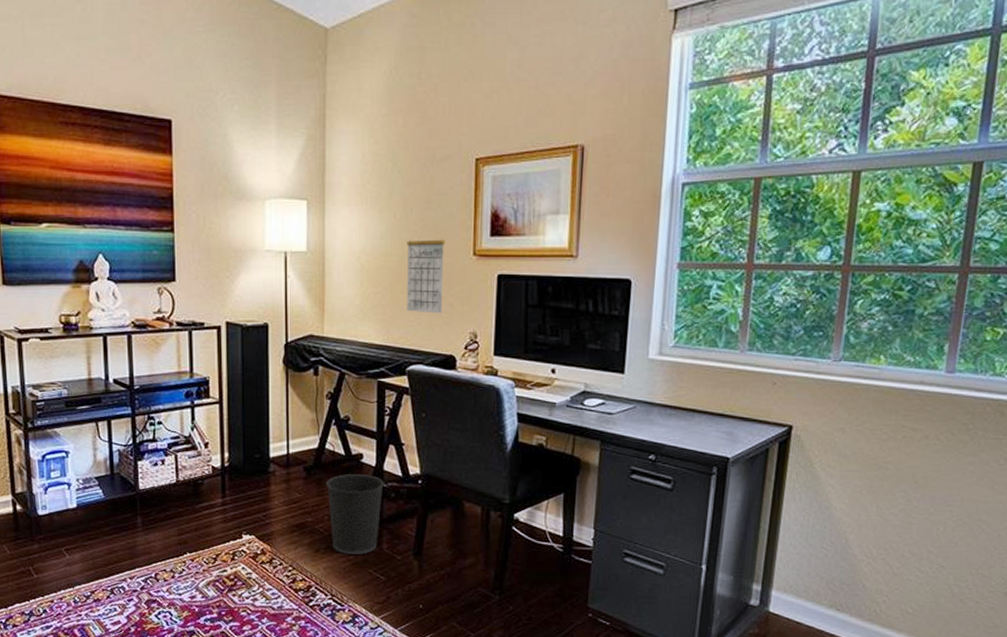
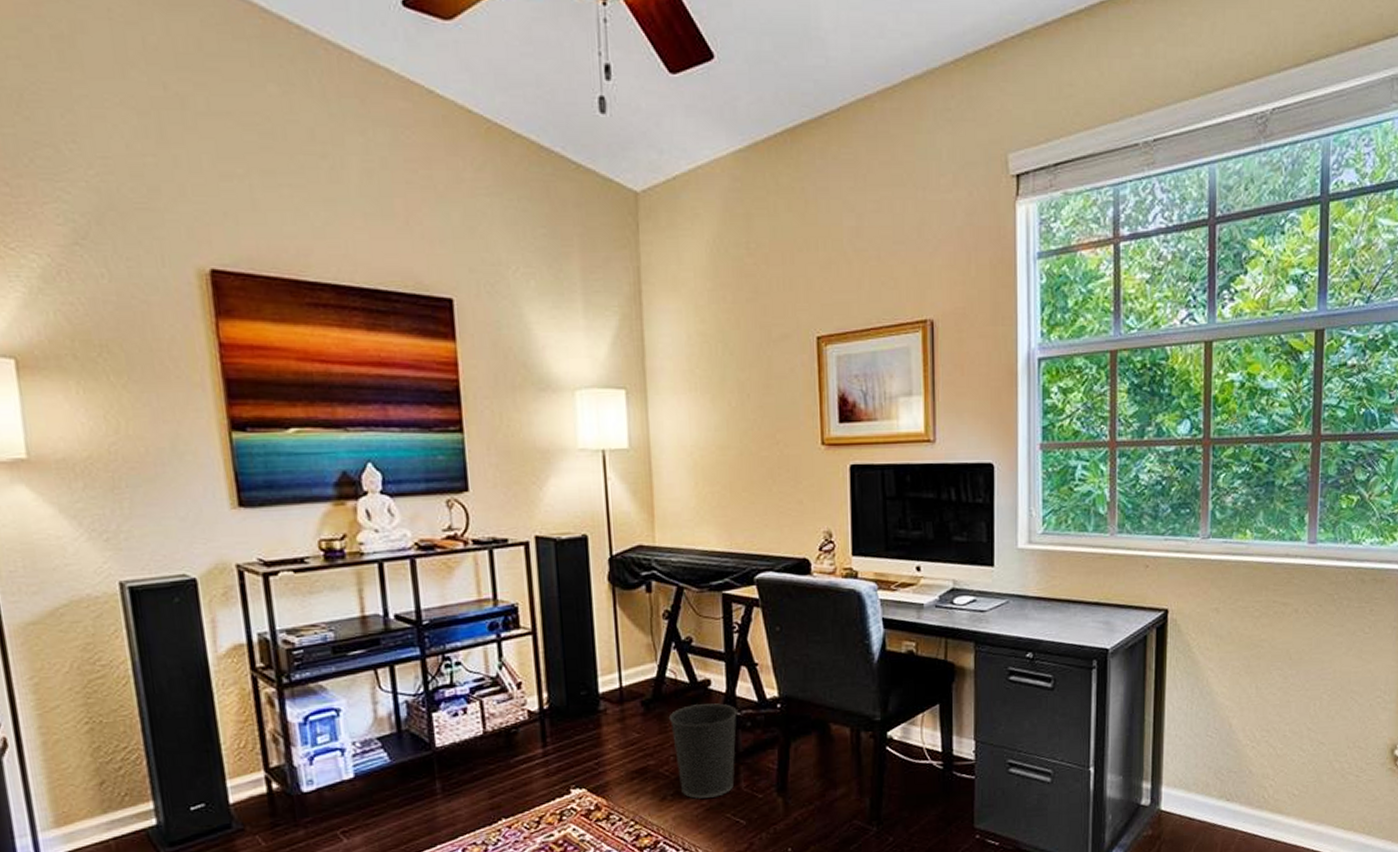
calendar: present [407,239,446,314] -> none [745,428,792,513]

